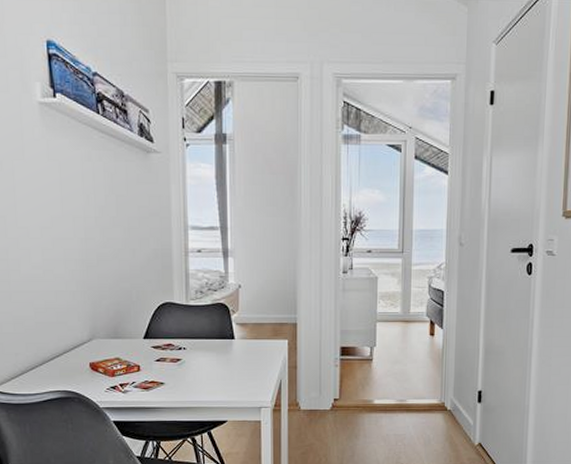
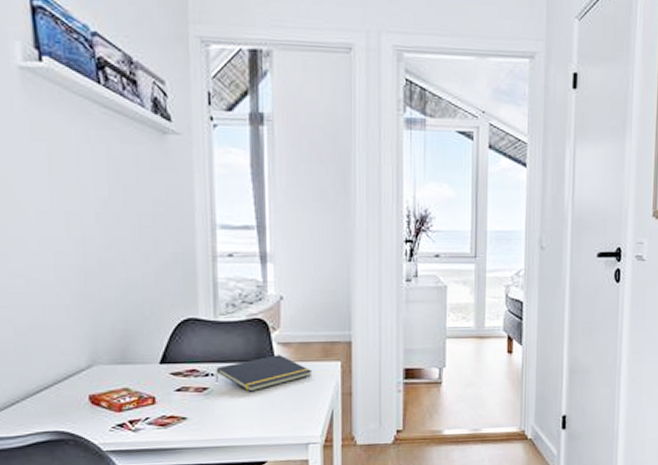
notepad: none [186,333,265,363] -> present [215,355,313,392]

